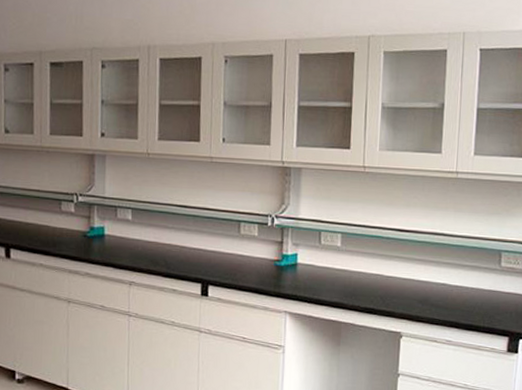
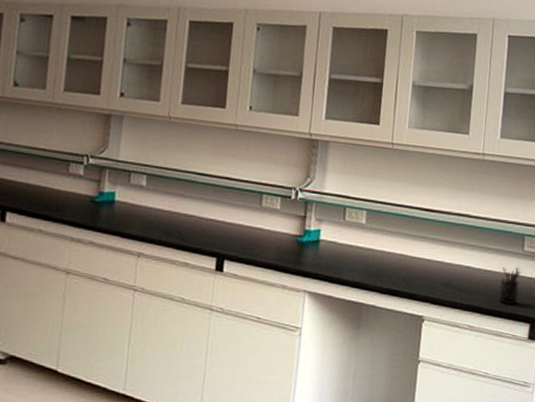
pen holder: none [476,283,499,320] -> present [499,267,521,306]

